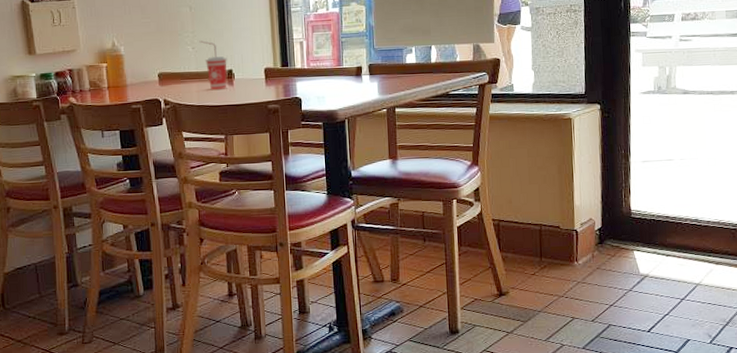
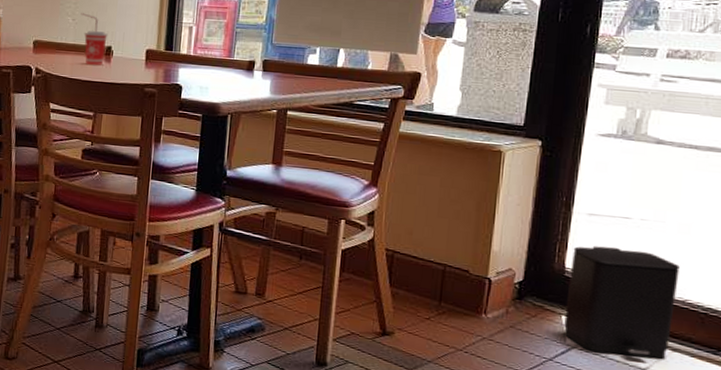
pedal bin: none [635,186,713,277] -> present [563,246,680,359]

